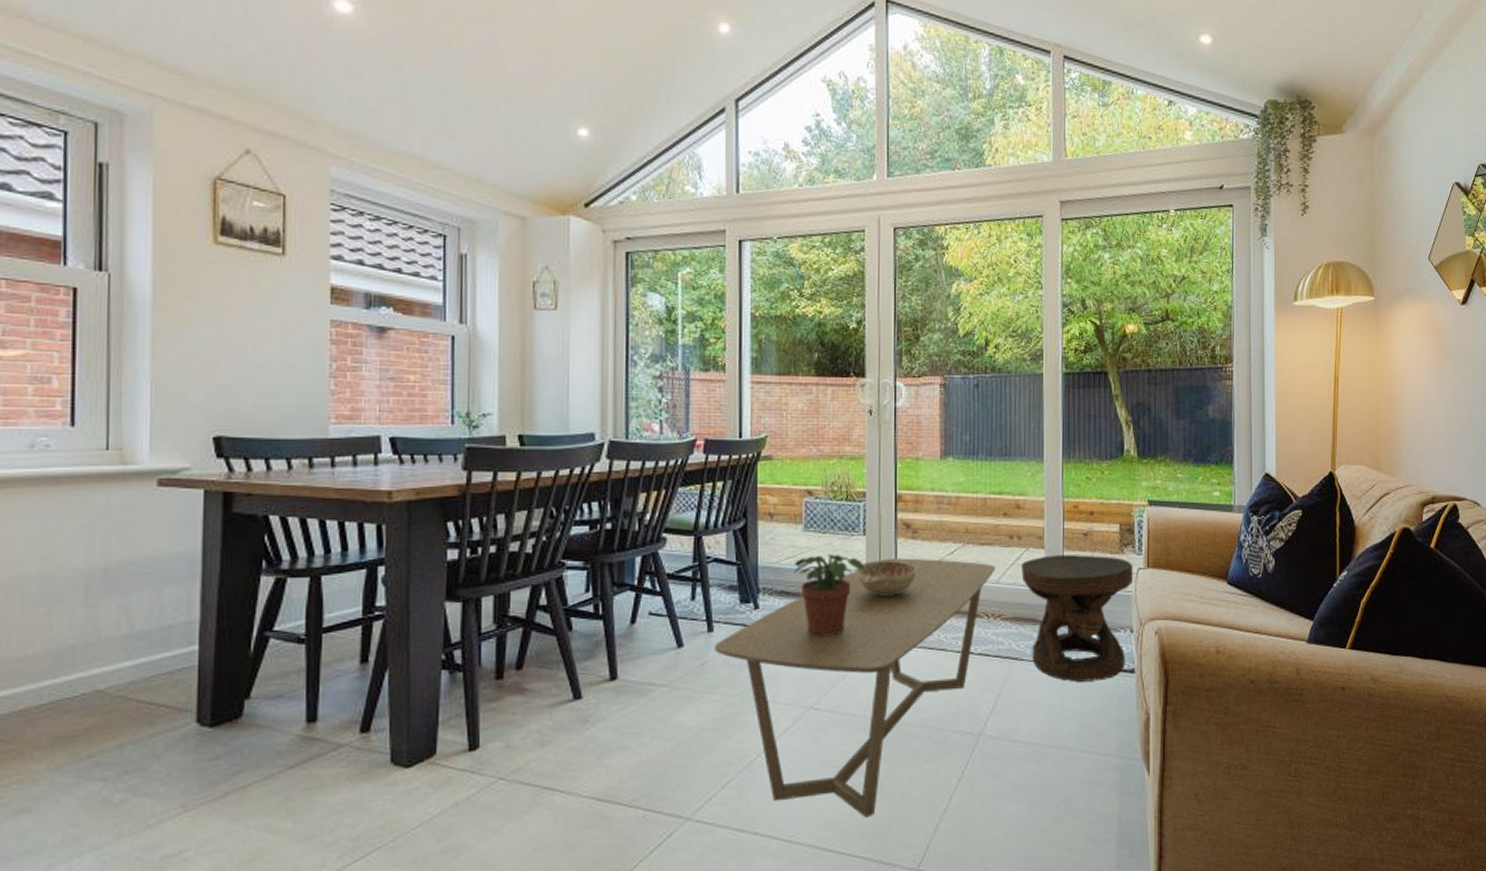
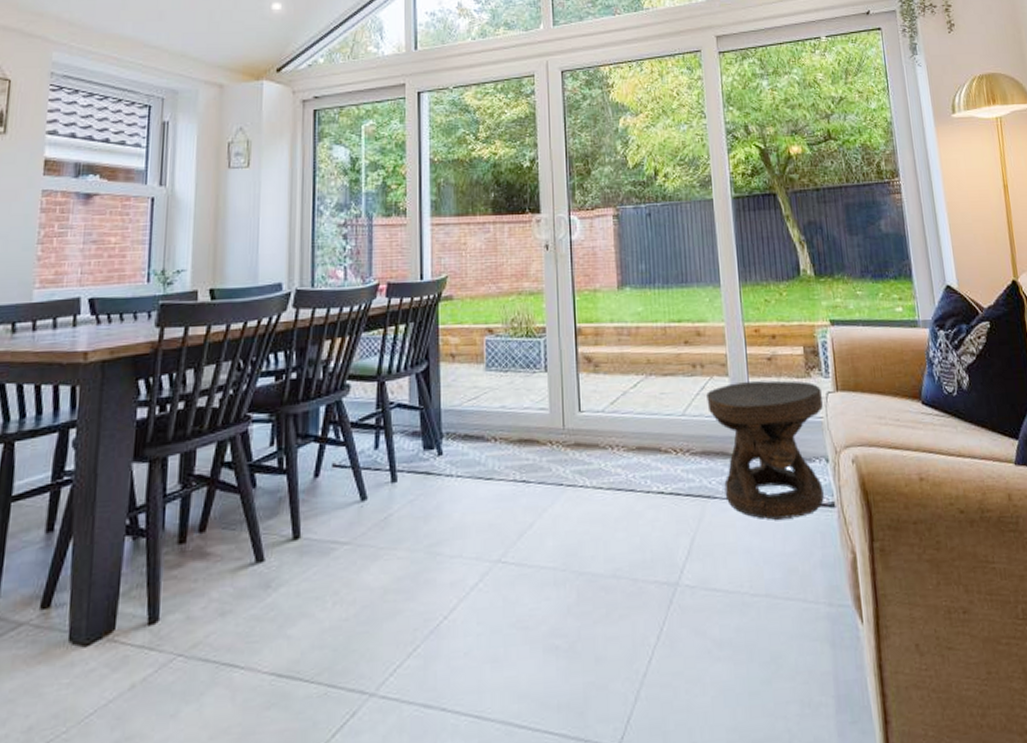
coffee table: present [713,558,996,818] -> none [397,393,681,687]
potted plant: present [794,554,865,637] -> none [477,393,548,482]
decorative bowl: present [855,559,918,596] -> none [538,395,602,435]

